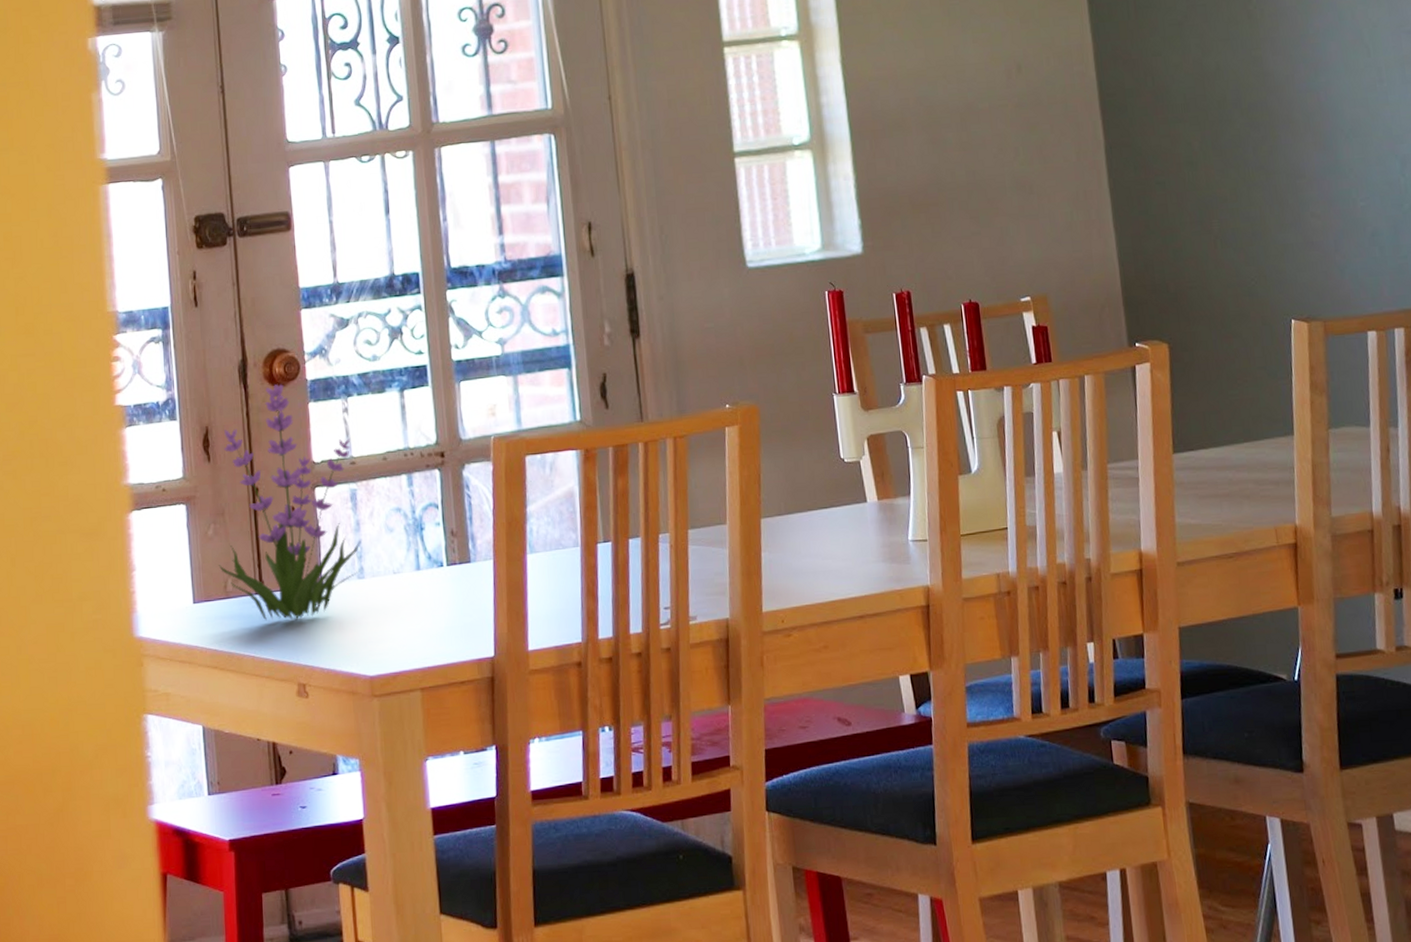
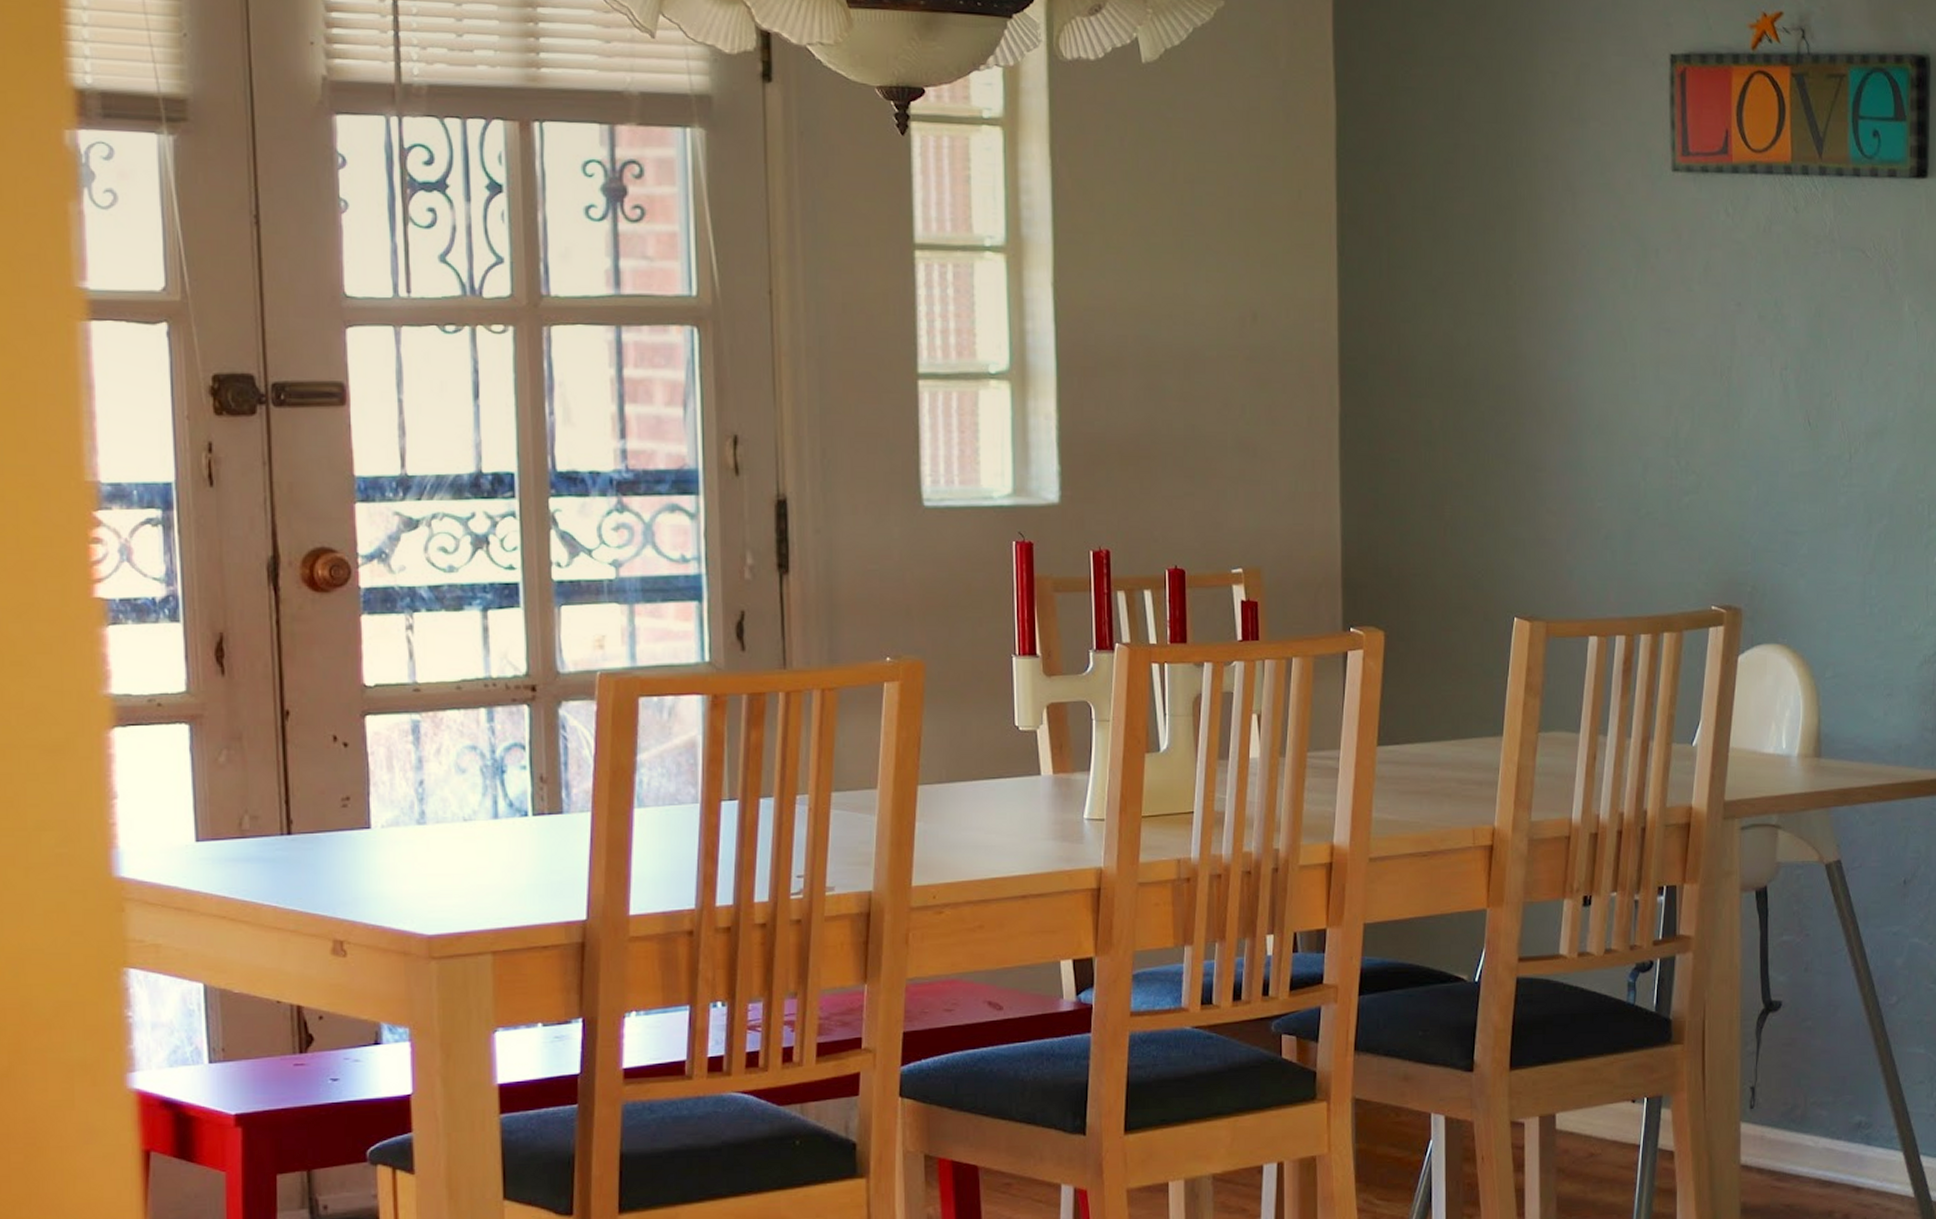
plant: present [218,384,360,621] -> none [231,590,421,867]

